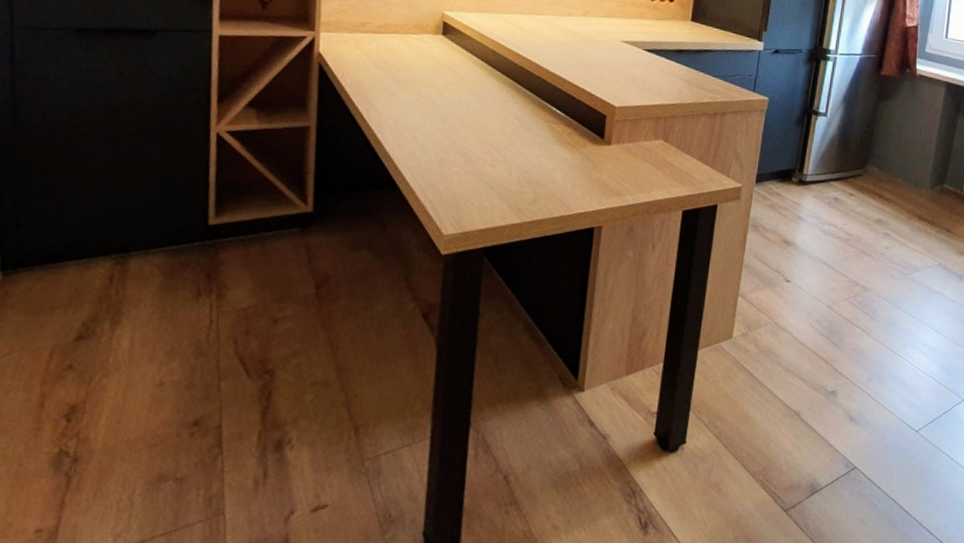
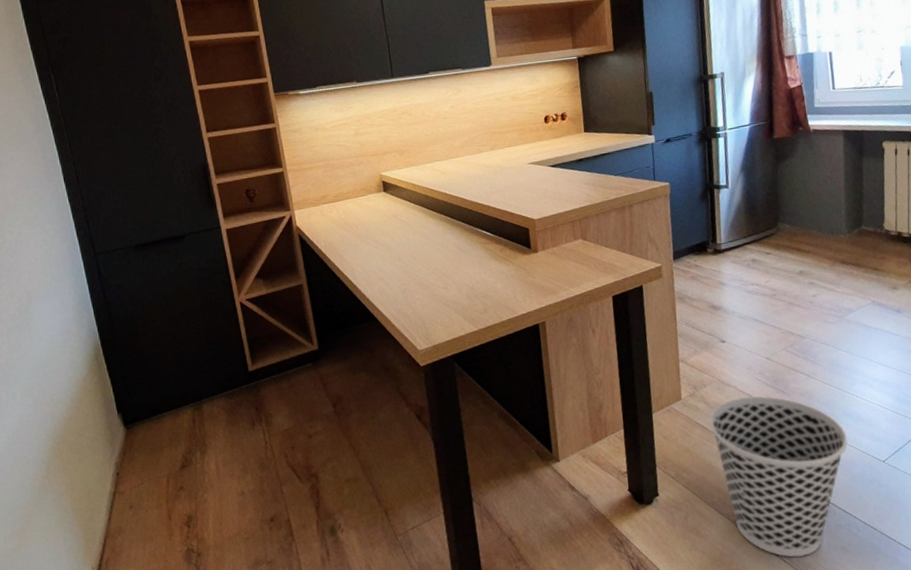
wastebasket: none [756,344,888,525] -> present [709,396,848,557]

